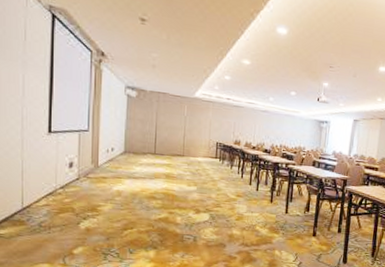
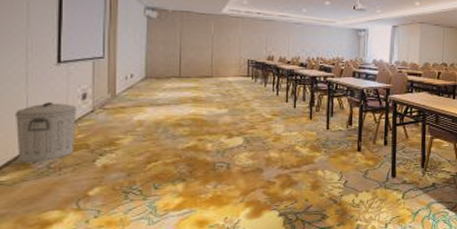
trash can: none [11,167,65,220] -> present [14,102,78,163]

